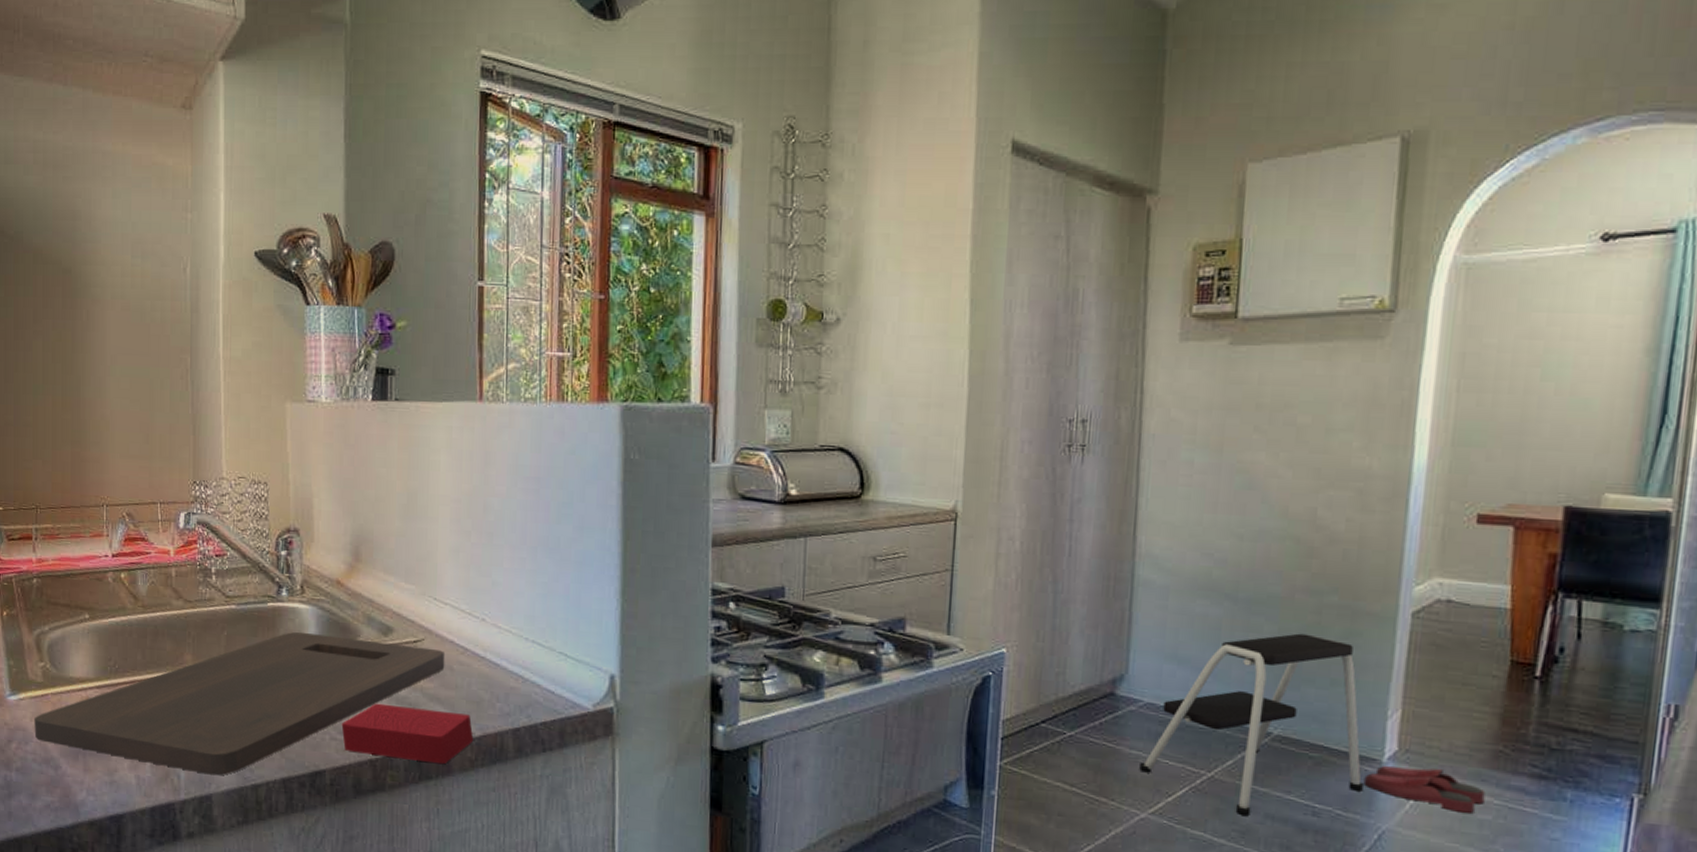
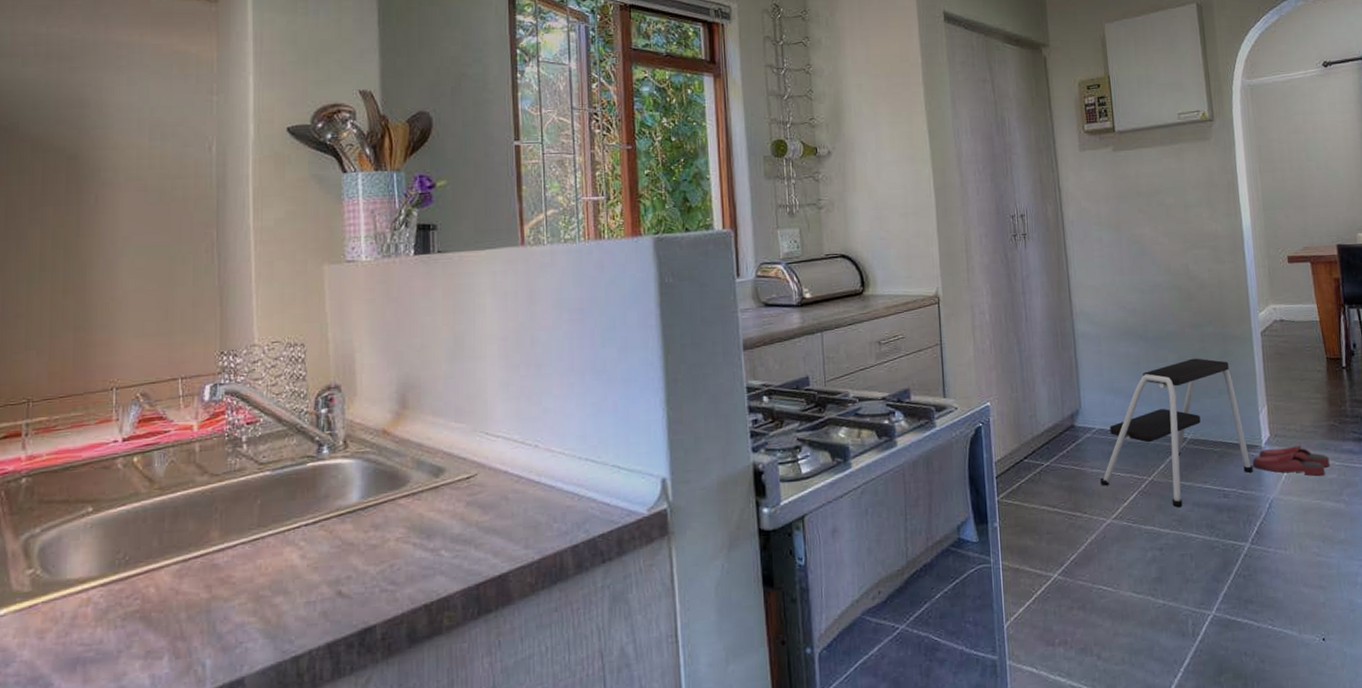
cutting board: present [34,631,445,776] -> none [18,482,500,660]
sponge: present [341,703,474,765] -> none [392,540,533,601]

